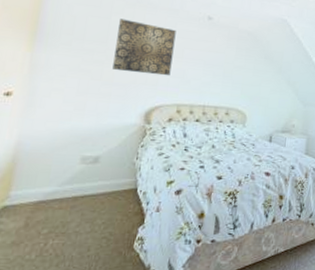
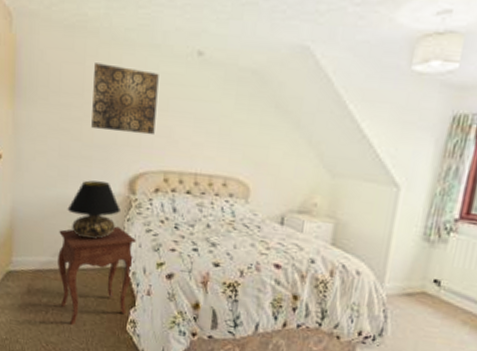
side table: none [64,152,148,252] -> present [58,226,136,325]
table lamp: none [80,113,135,166] -> present [67,180,120,239]

